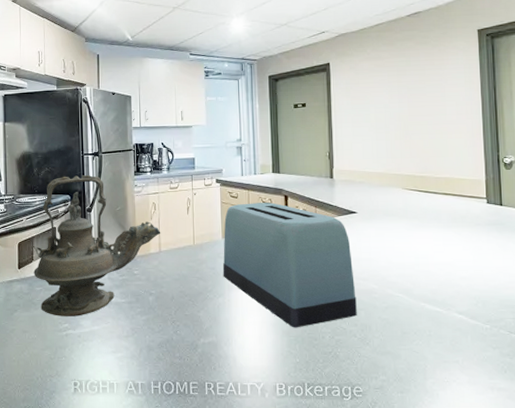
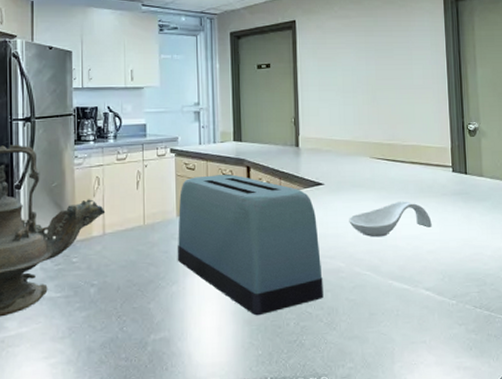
spoon rest: none [381,230,465,263] -> present [349,201,432,238]

